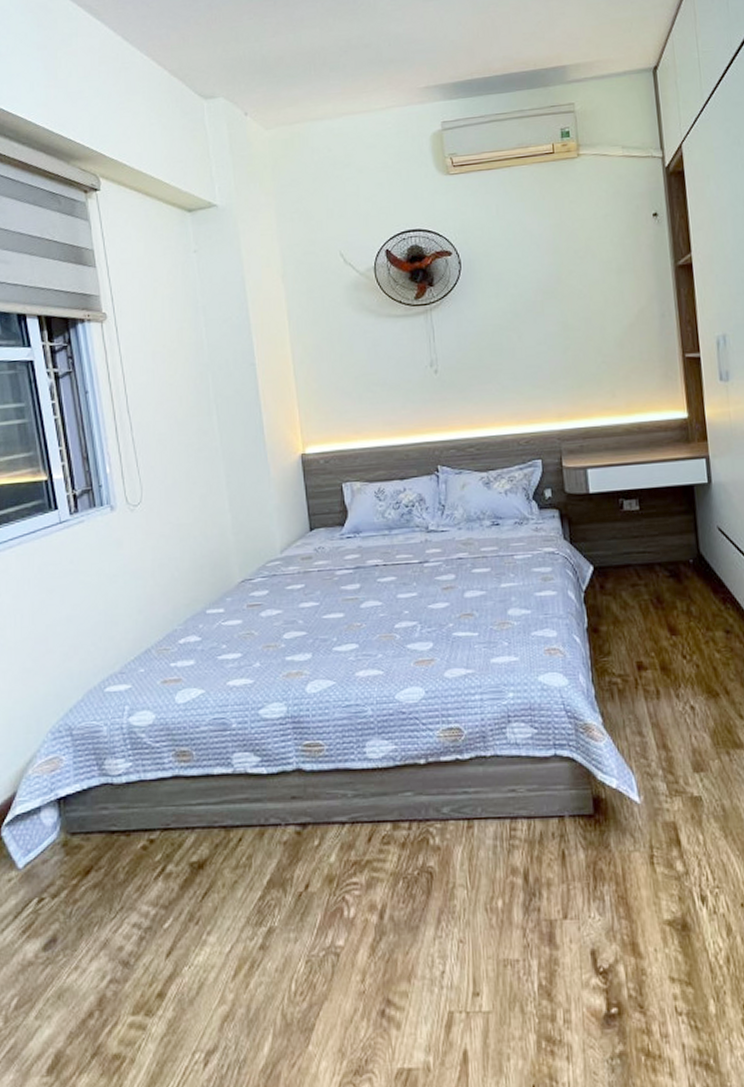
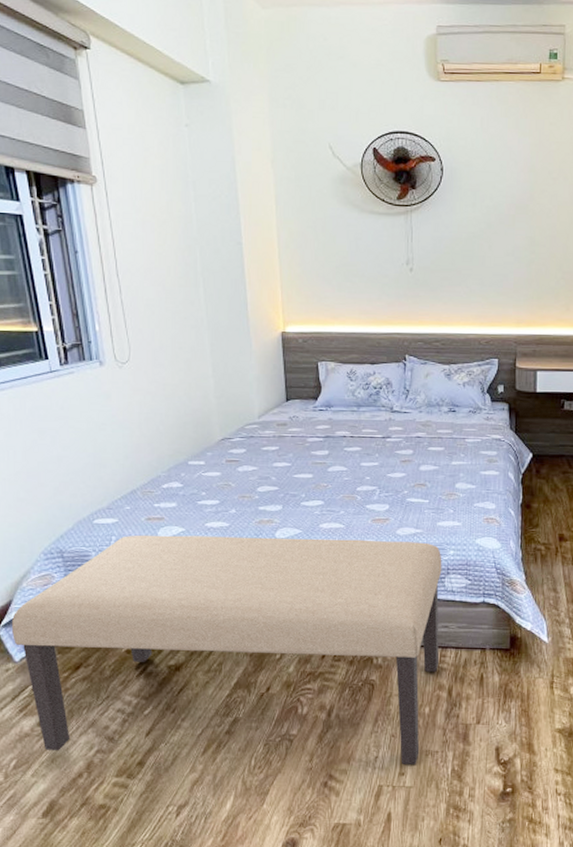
bench: none [15,685,509,983] -> present [11,535,442,764]

